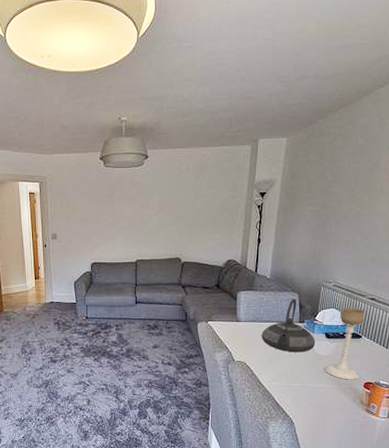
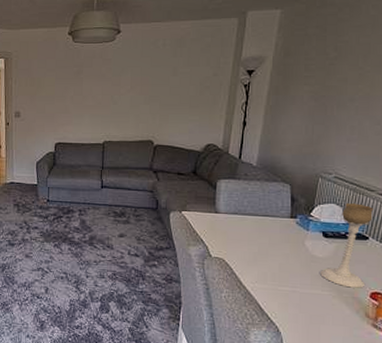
teapot: present [261,298,316,353] -> none [244,190,310,252]

